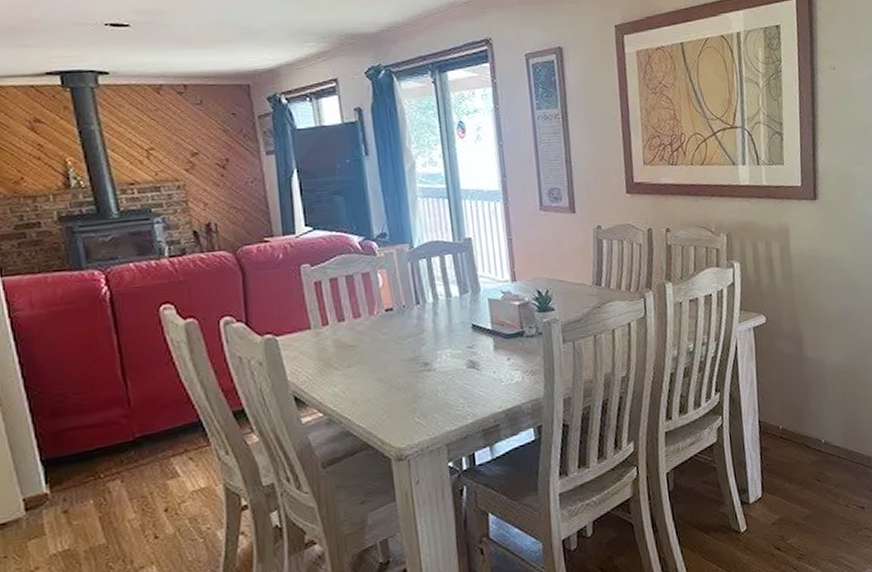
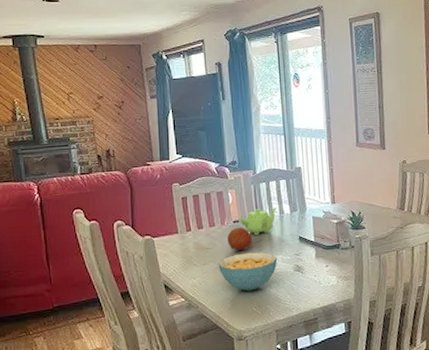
cereal bowl: none [367,346,446,398] -> present [218,252,278,291]
fruit: none [378,316,412,347] -> present [227,227,253,251]
teapot: none [392,290,442,326] -> present [238,208,277,235]

